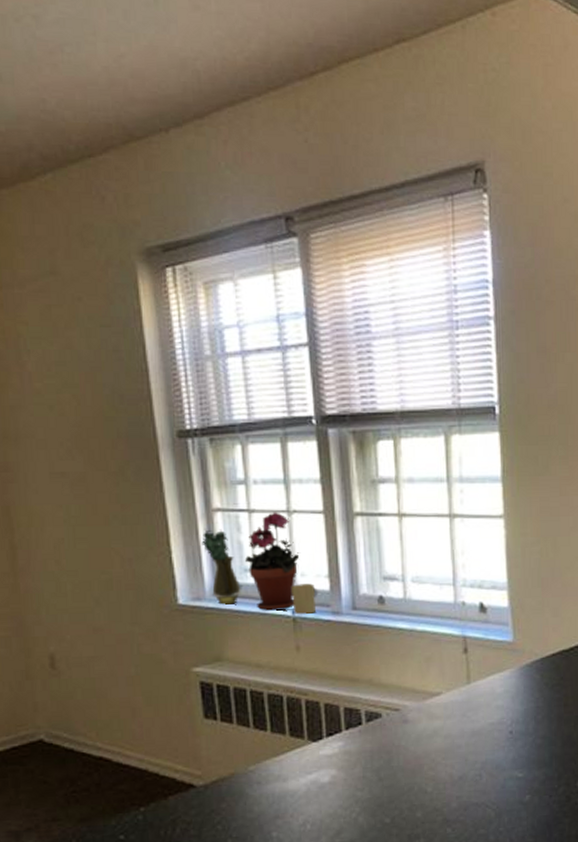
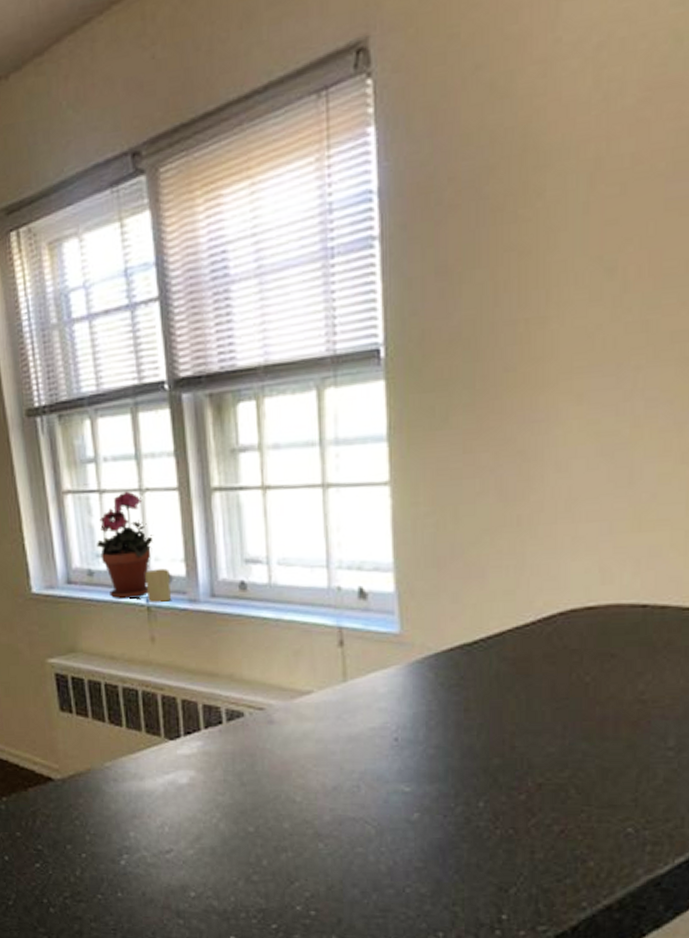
vase: present [202,528,240,605] -> none [53,512,92,593]

